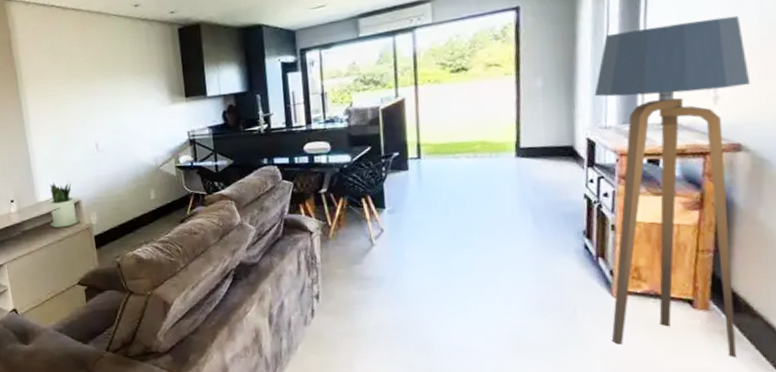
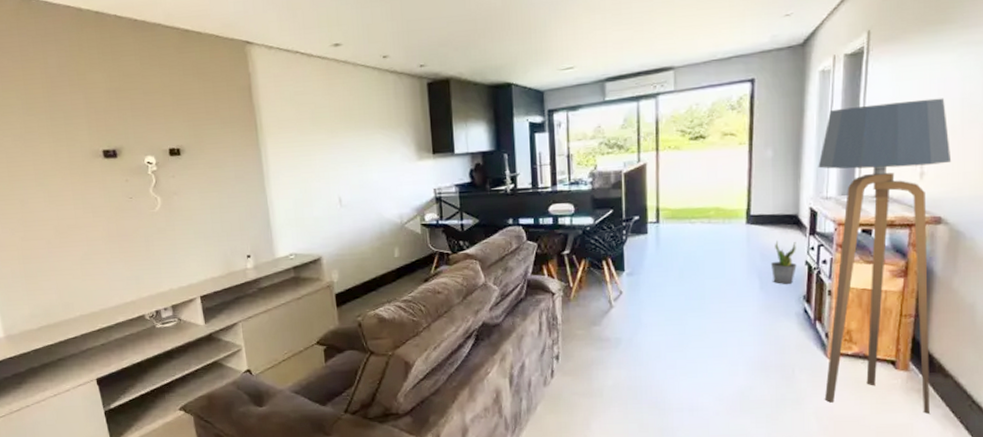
planter: present [49,182,80,228] -> none [289,237,320,286]
potted plant: none [544,174,574,219] -> present [770,241,797,284]

